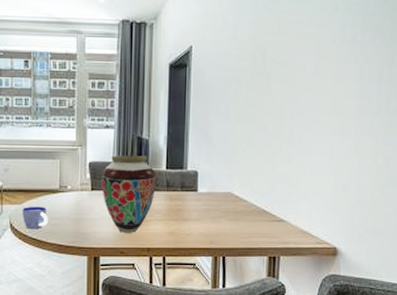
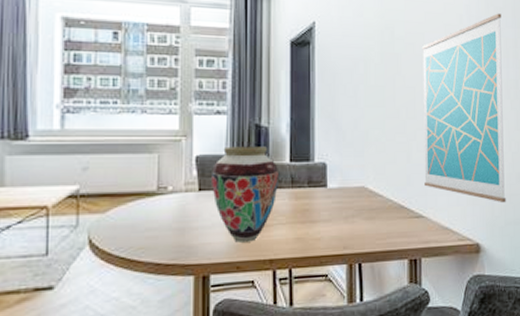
cup: present [22,206,49,230] -> none [106,214,143,246]
wall art: none [287,31,379,213] -> present [422,13,506,203]

